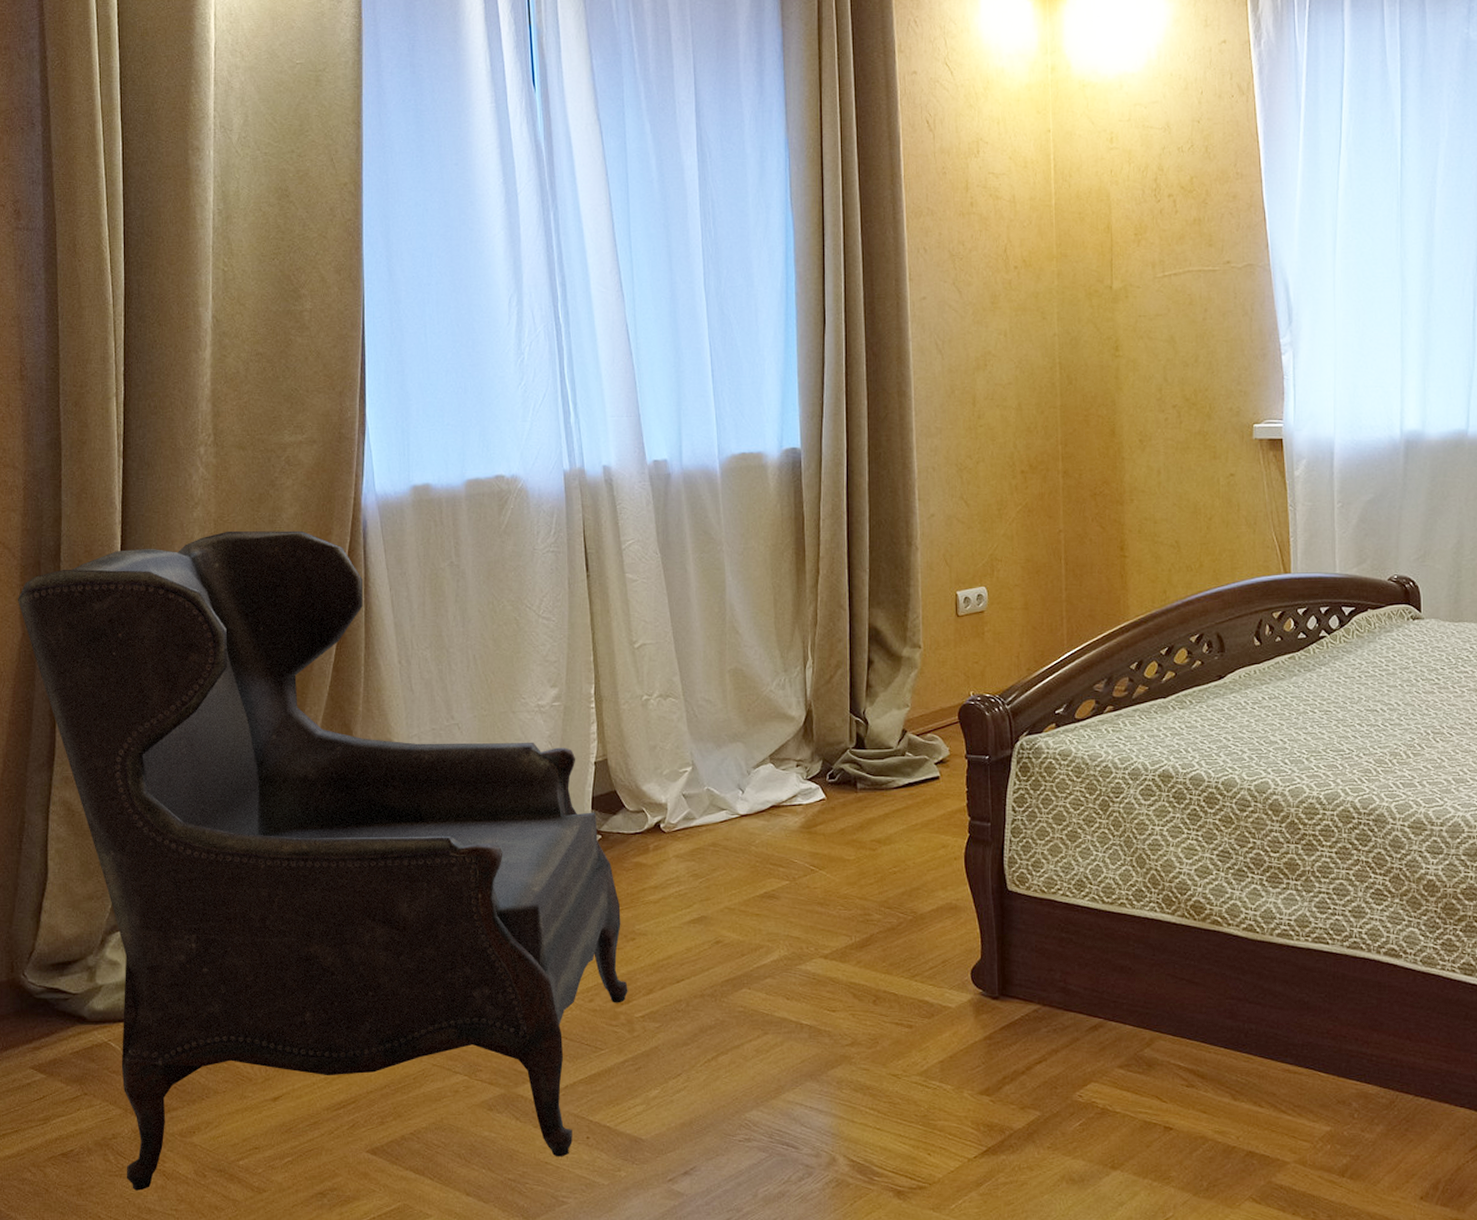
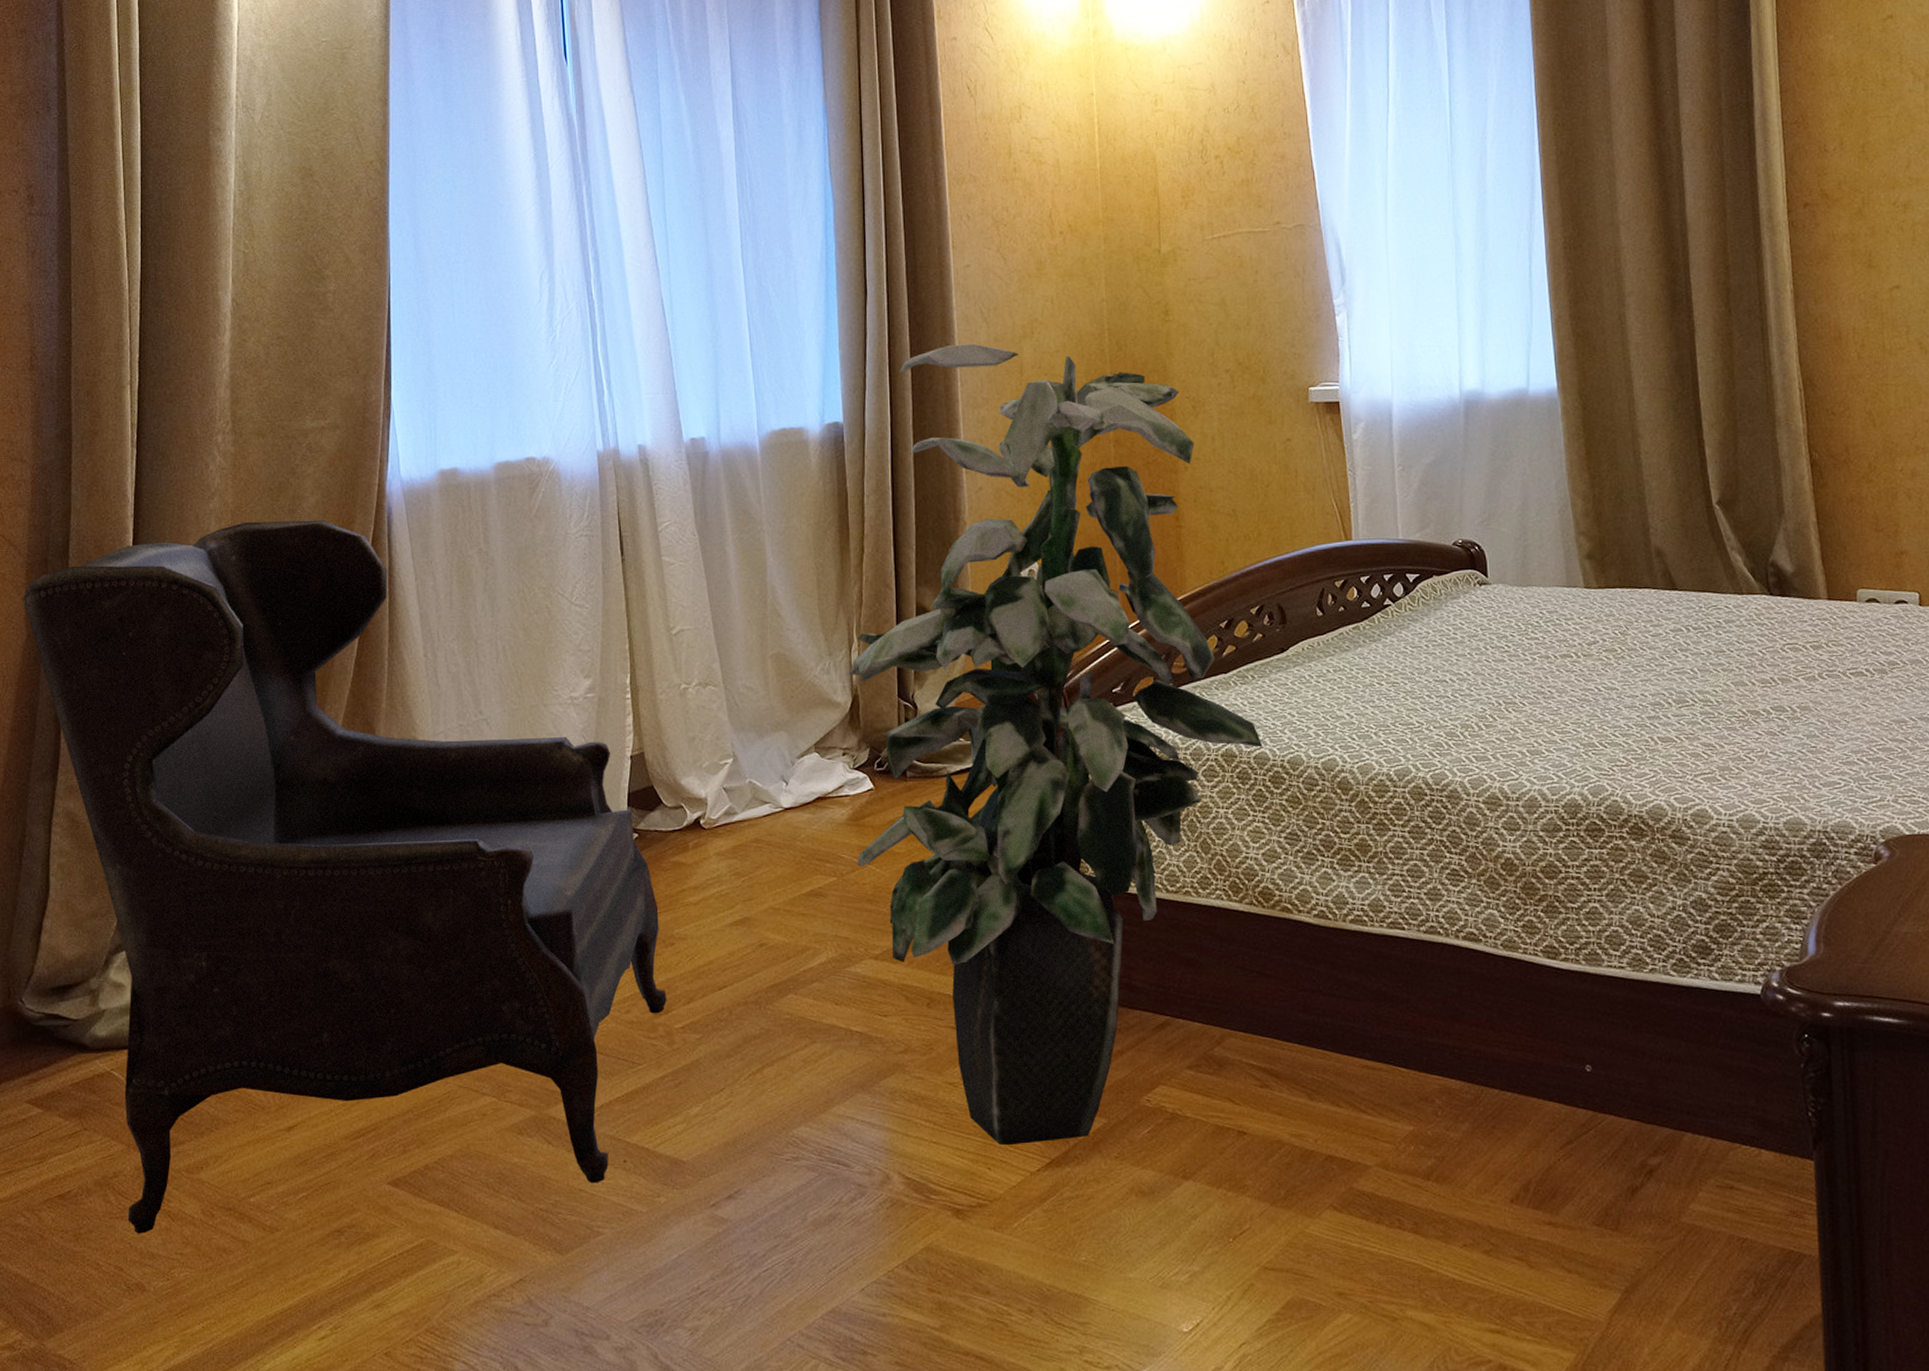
indoor plant: none [804,374,1199,1134] -> present [849,343,1263,1146]

